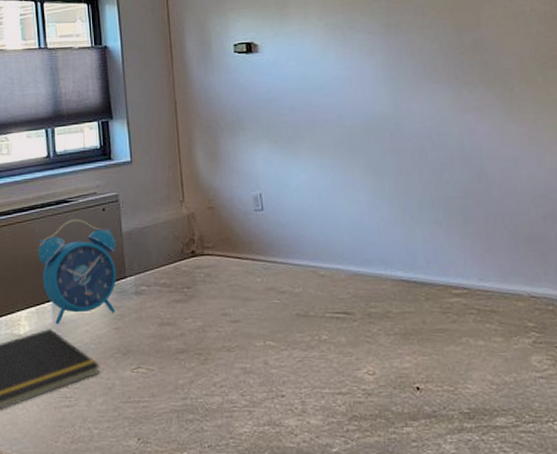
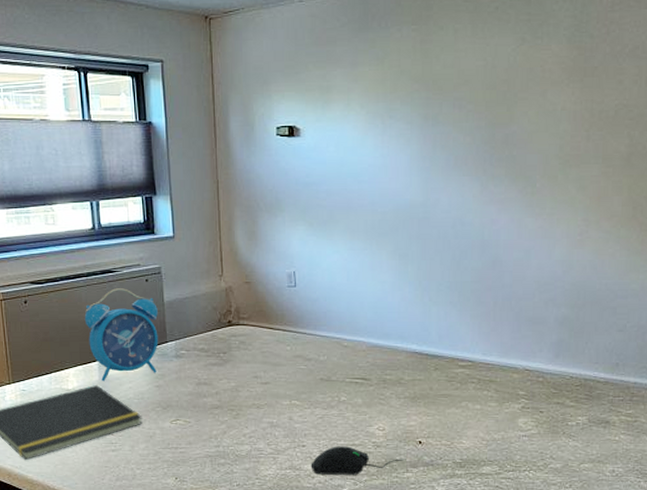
computer mouse: none [292,395,403,431] -> present [311,446,405,475]

